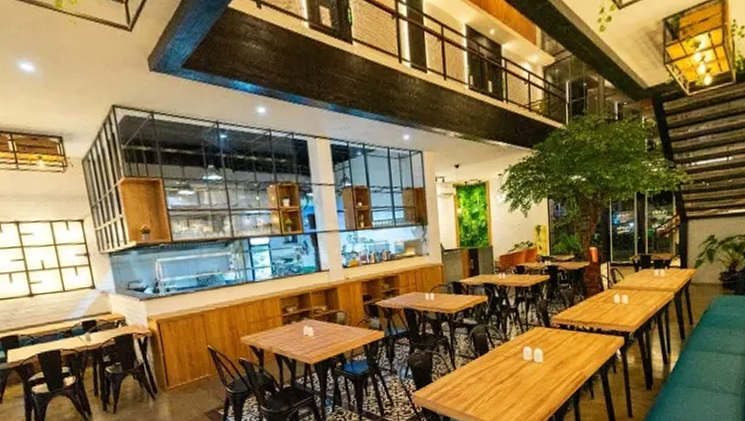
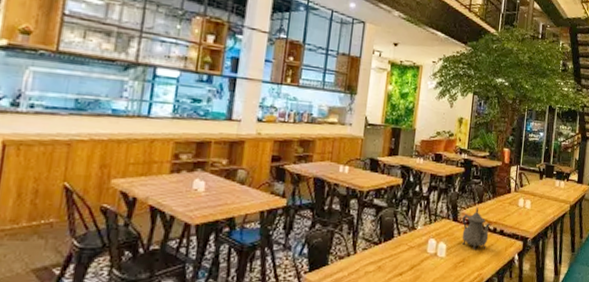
teapot: none [555,311,587,352] -> present [462,208,491,251]

